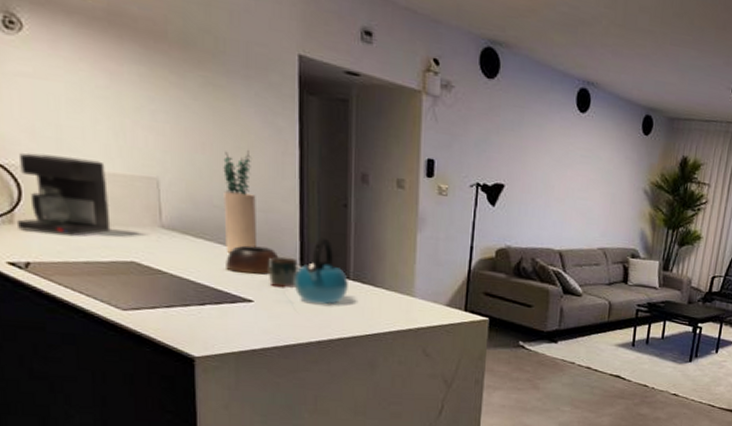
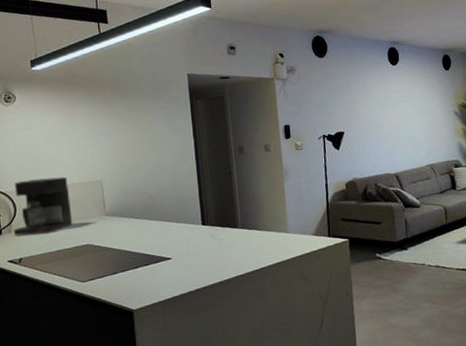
vase: present [223,150,258,253] -> none [143,148,171,225]
bowl: present [226,245,279,275] -> none [150,215,187,239]
mug: present [268,256,302,289] -> none [179,219,204,245]
kettle: present [294,237,348,304] -> none [198,199,239,252]

